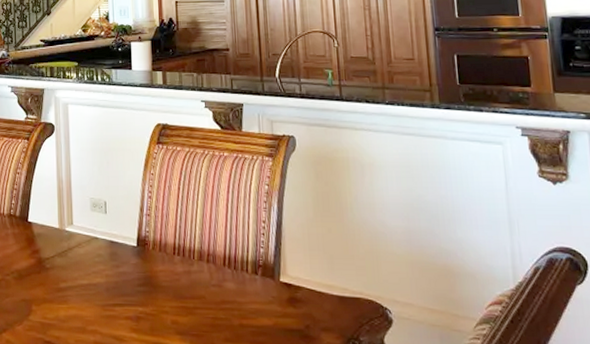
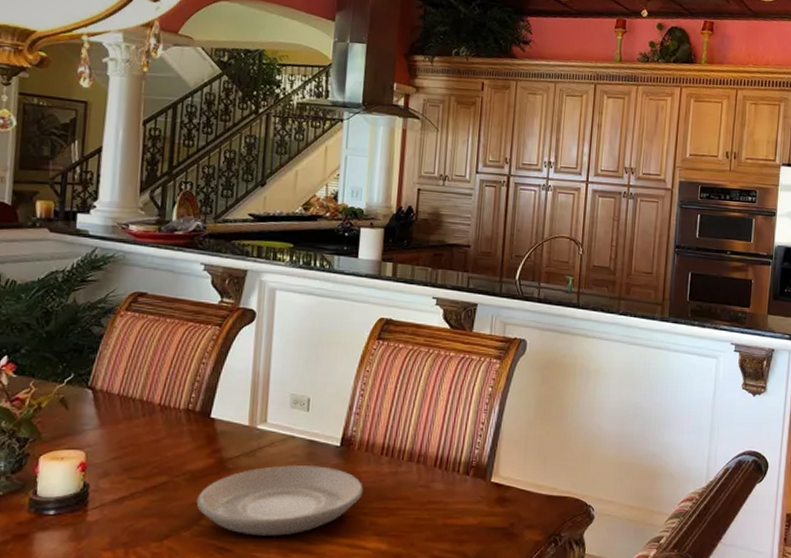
plate: none [24,264,162,333] -> present [196,464,363,537]

